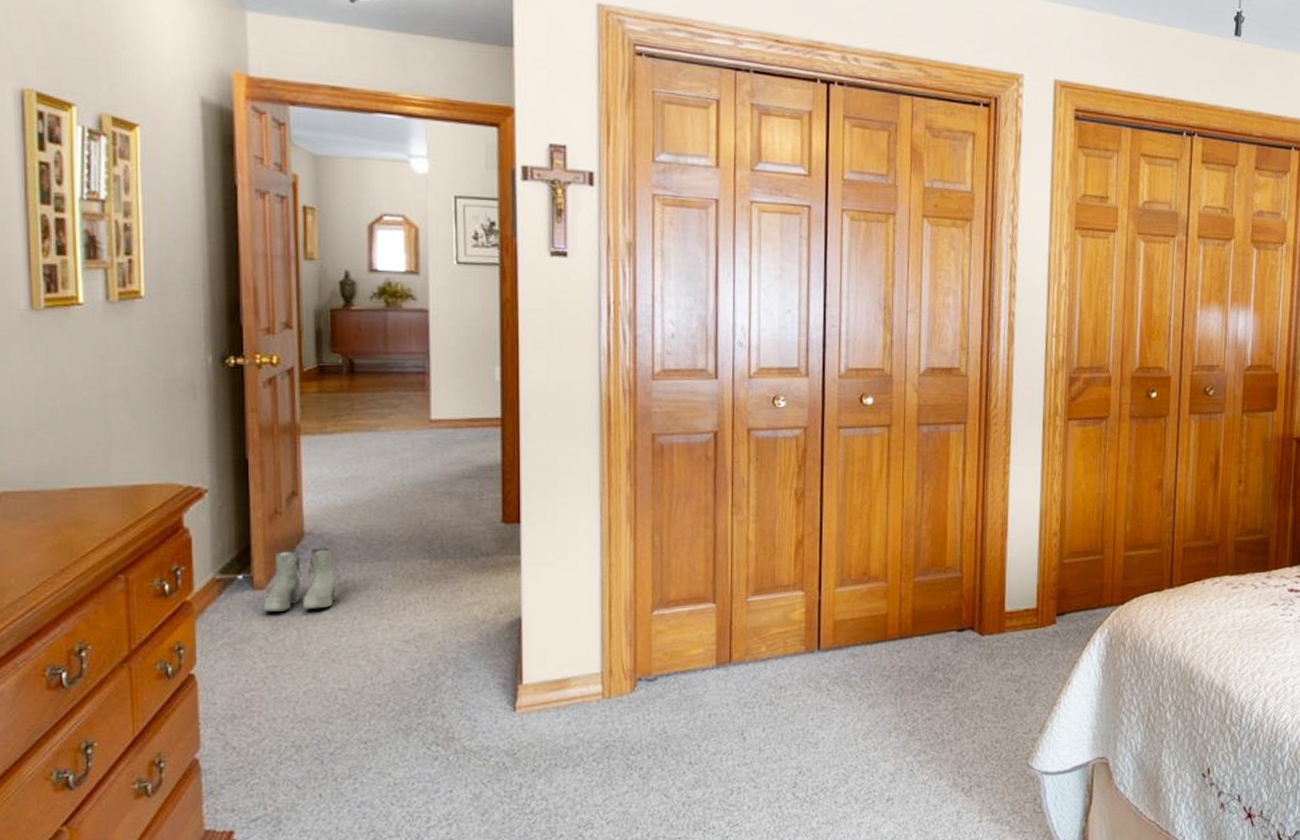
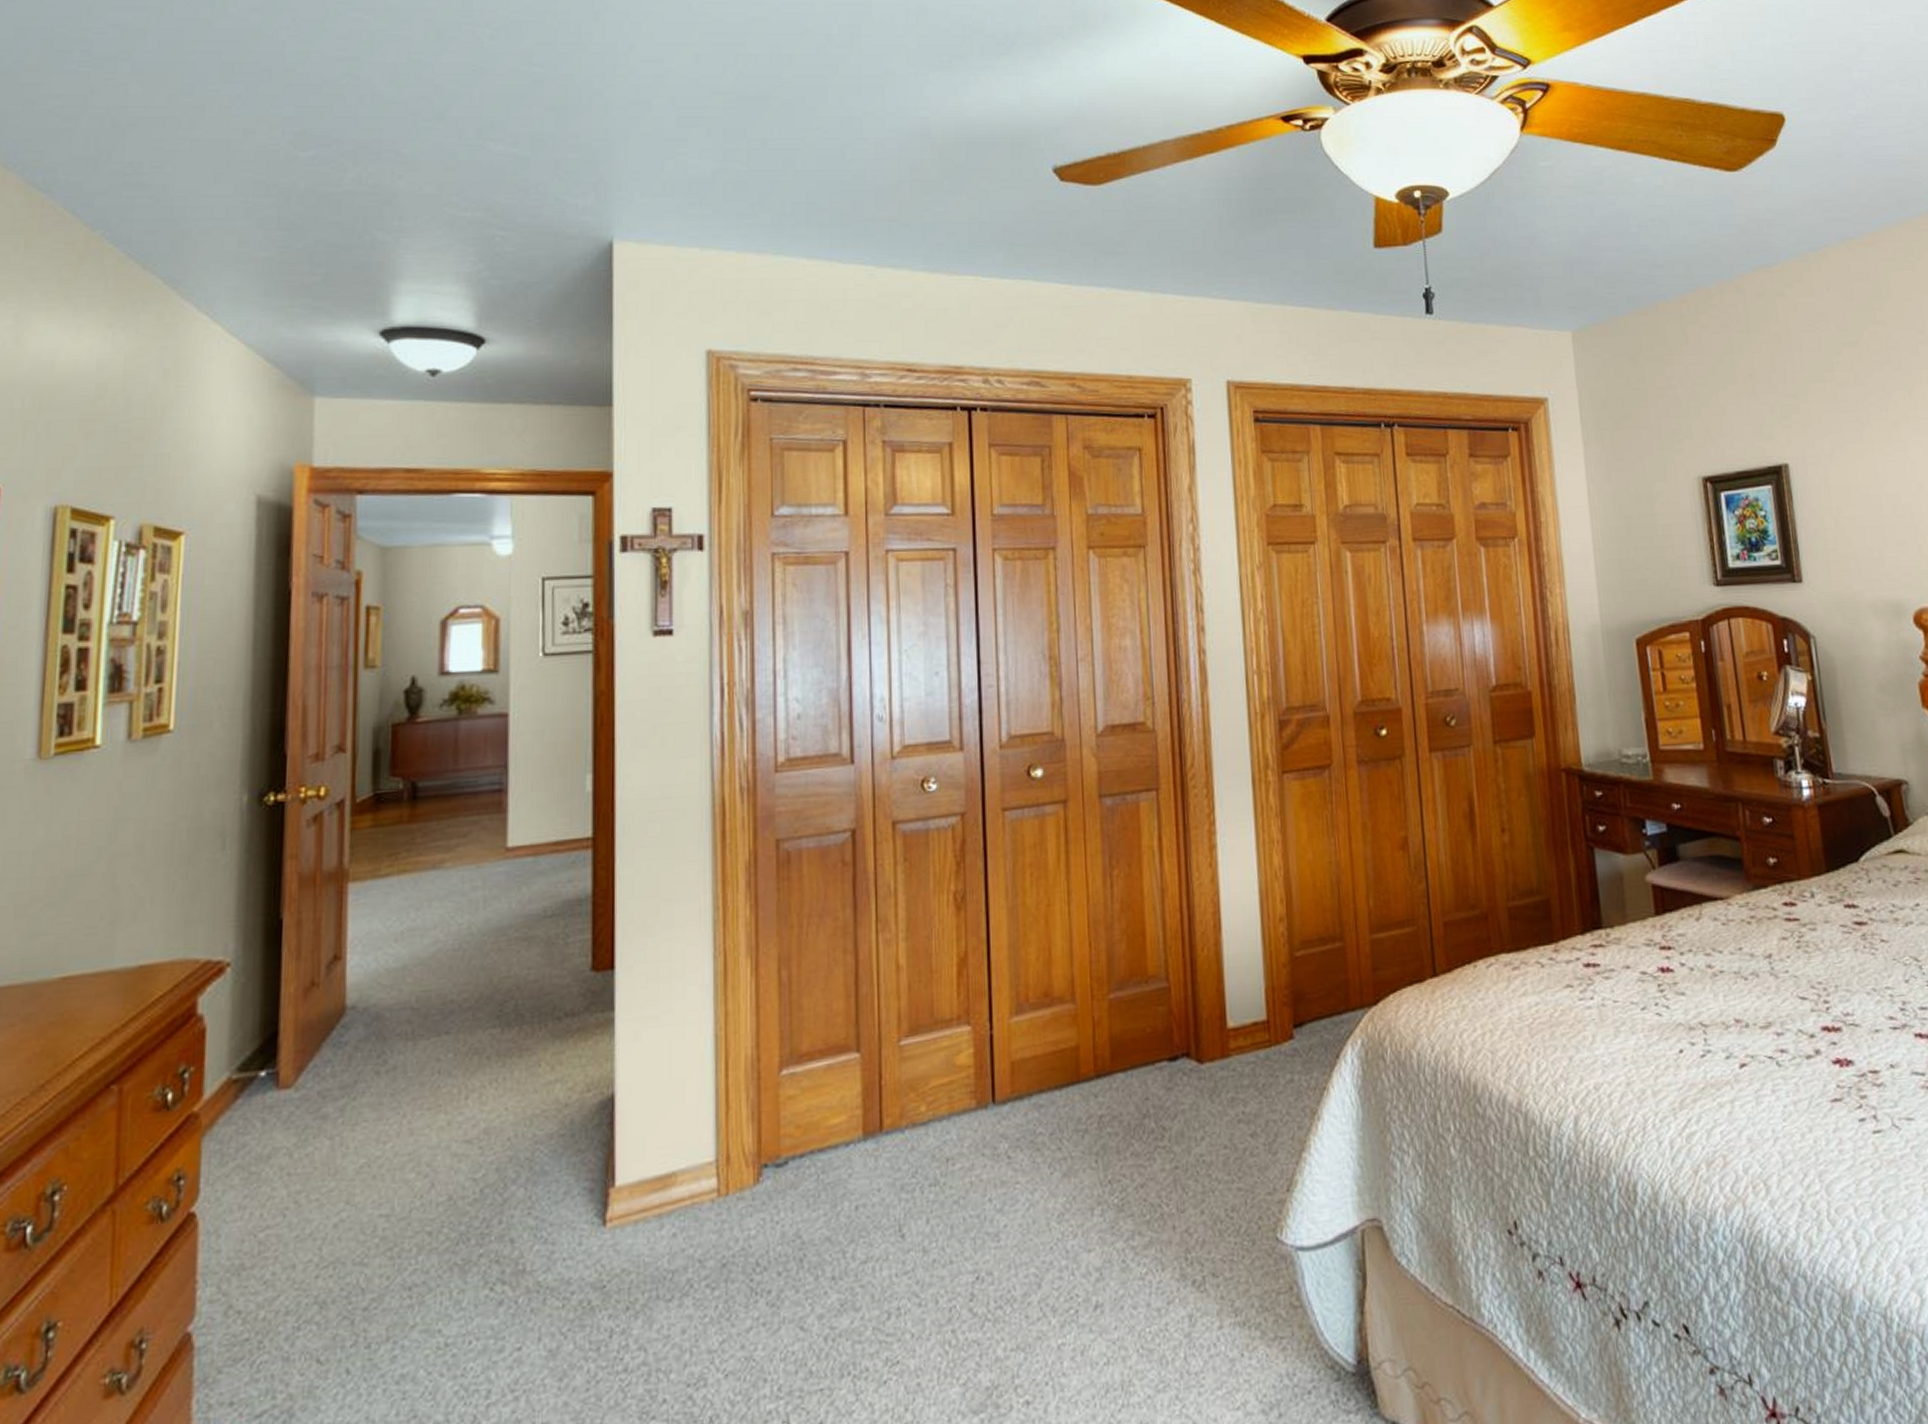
boots: present [262,548,338,613] -> none [288,1025,385,1119]

